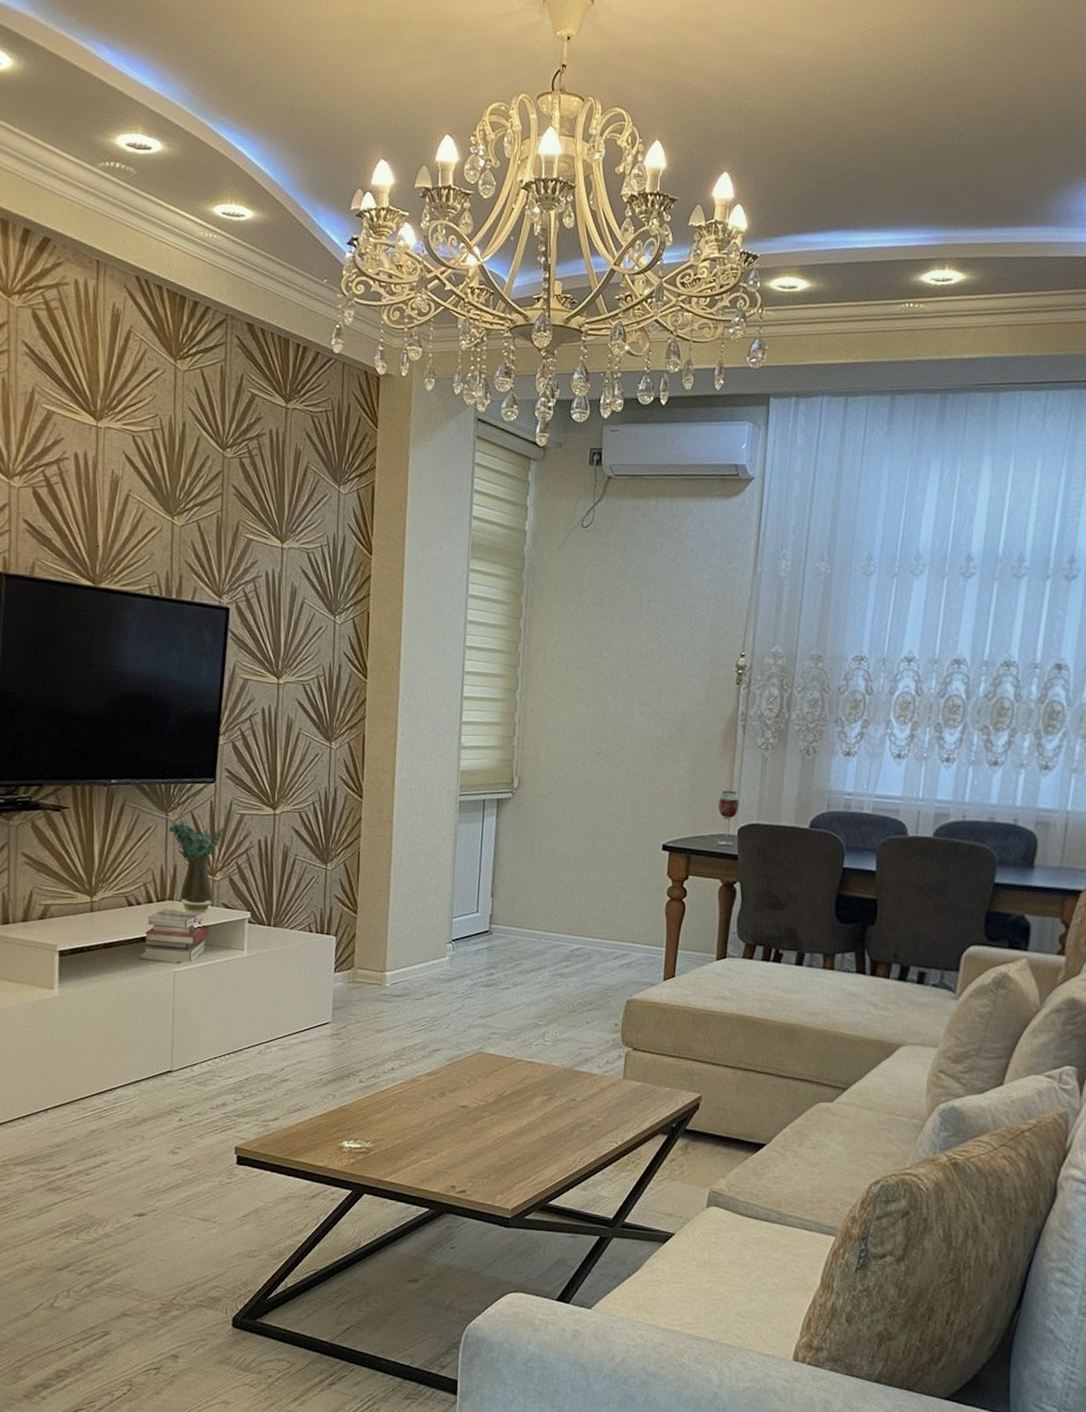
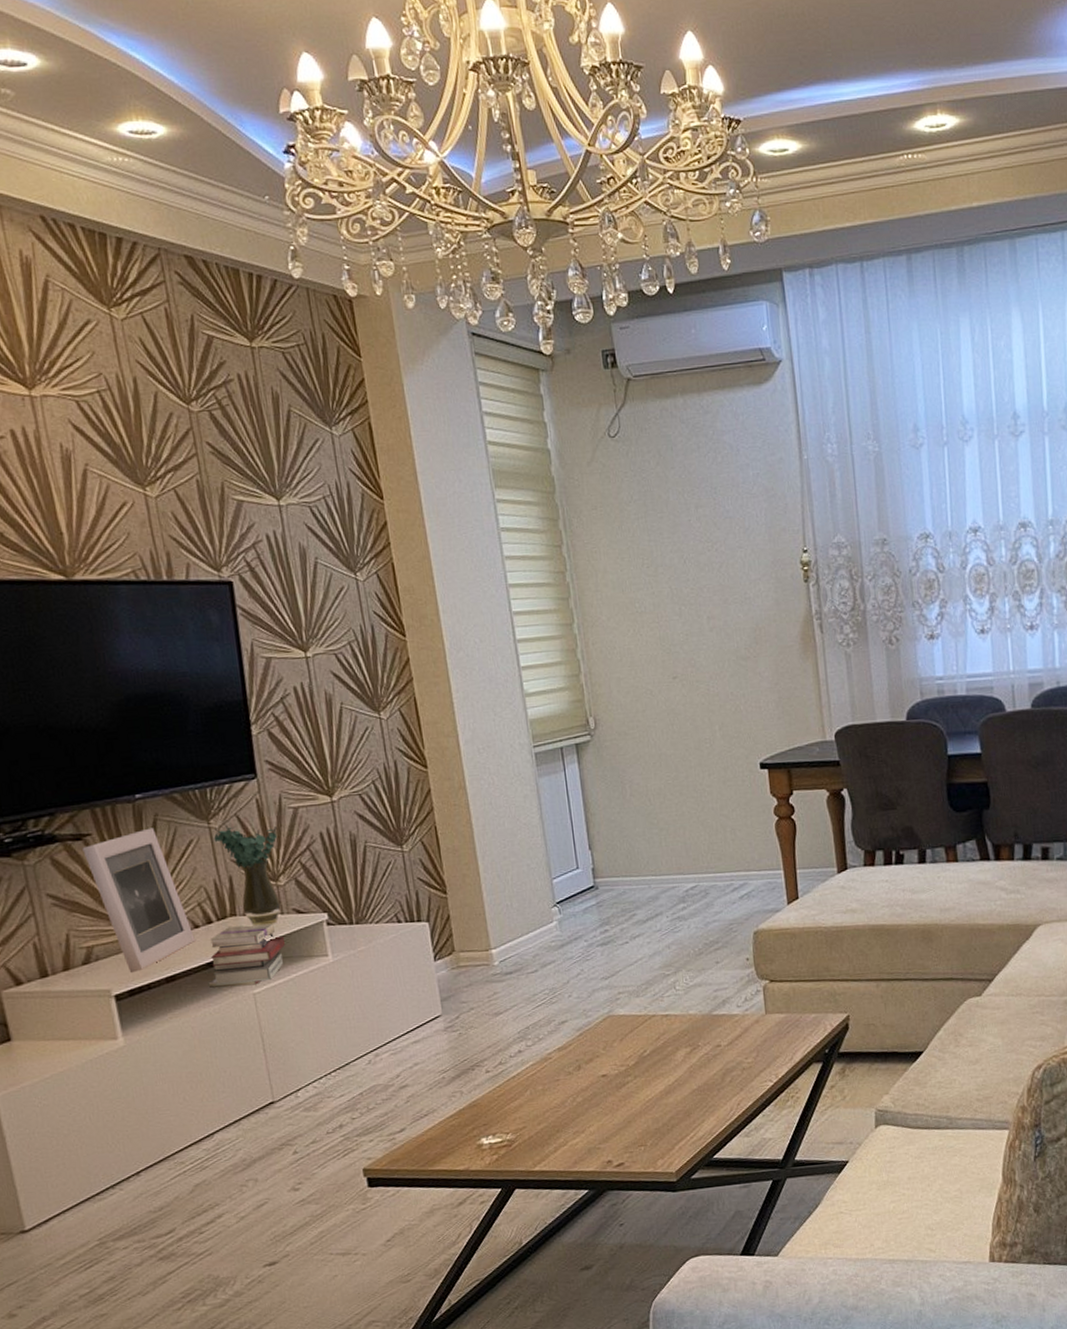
picture frame: none [59,810,135,935] -> present [82,828,195,974]
wineglass: present [716,791,740,846] -> none [808,695,833,753]

